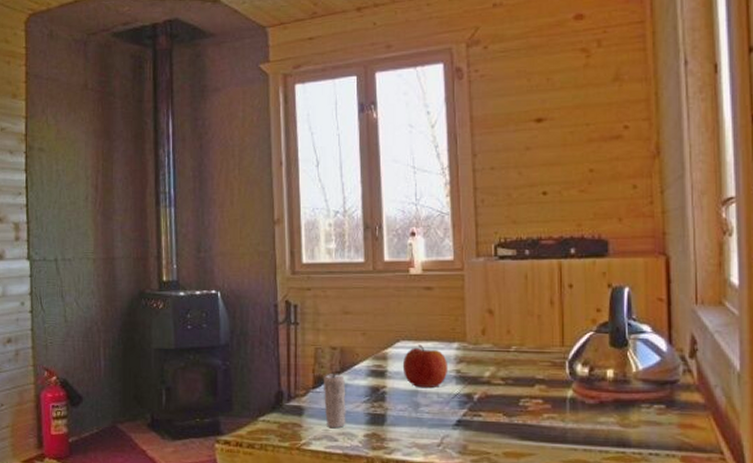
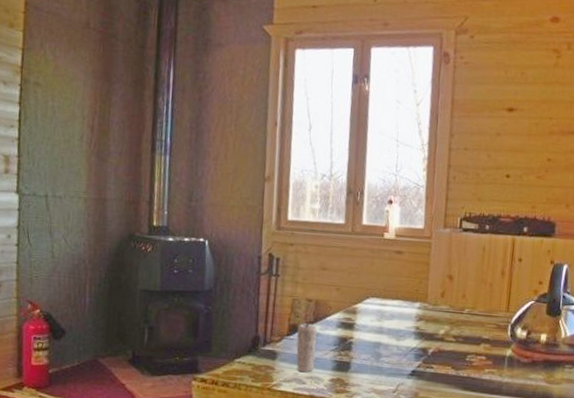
fruit: present [402,344,448,387] -> none [369,302,410,341]

